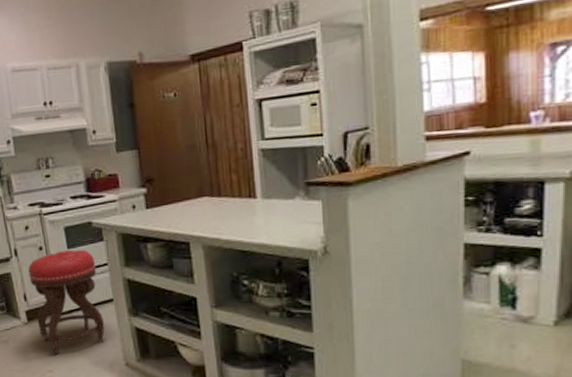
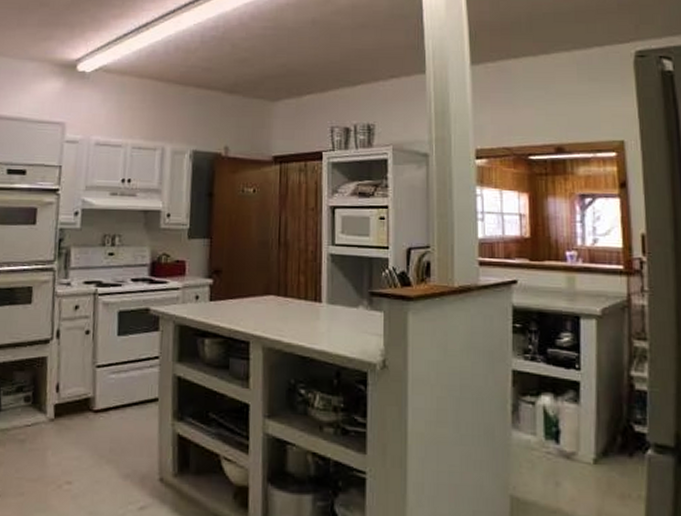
stool: present [28,249,105,354] -> none [65,337,146,461]

